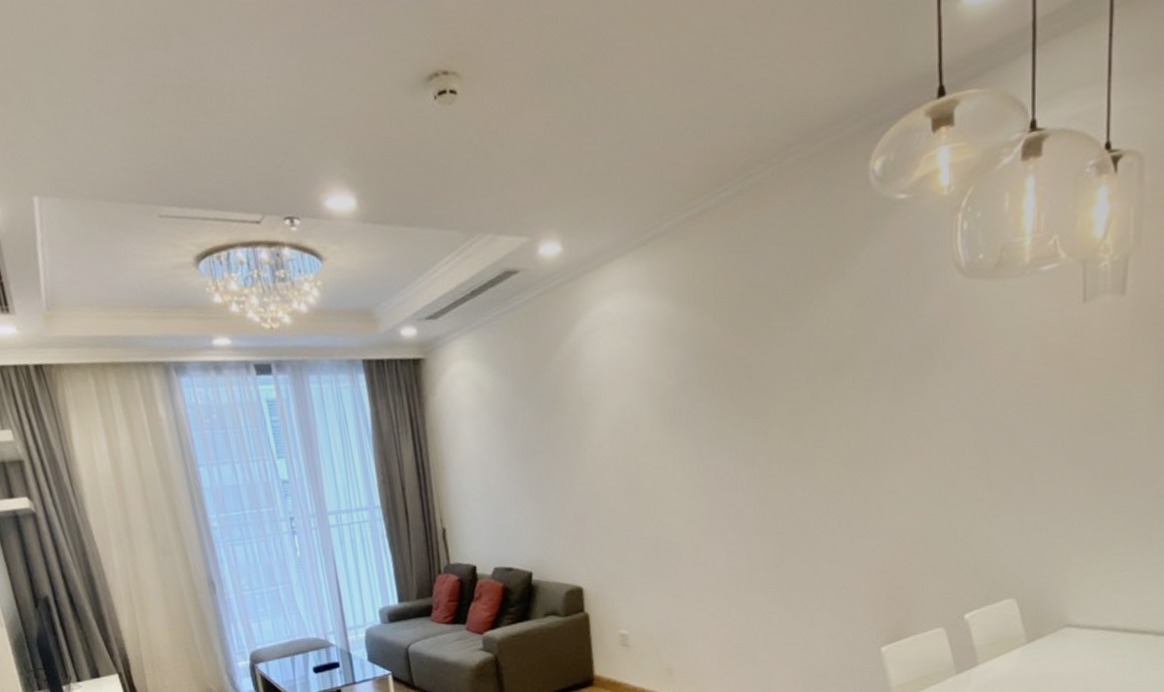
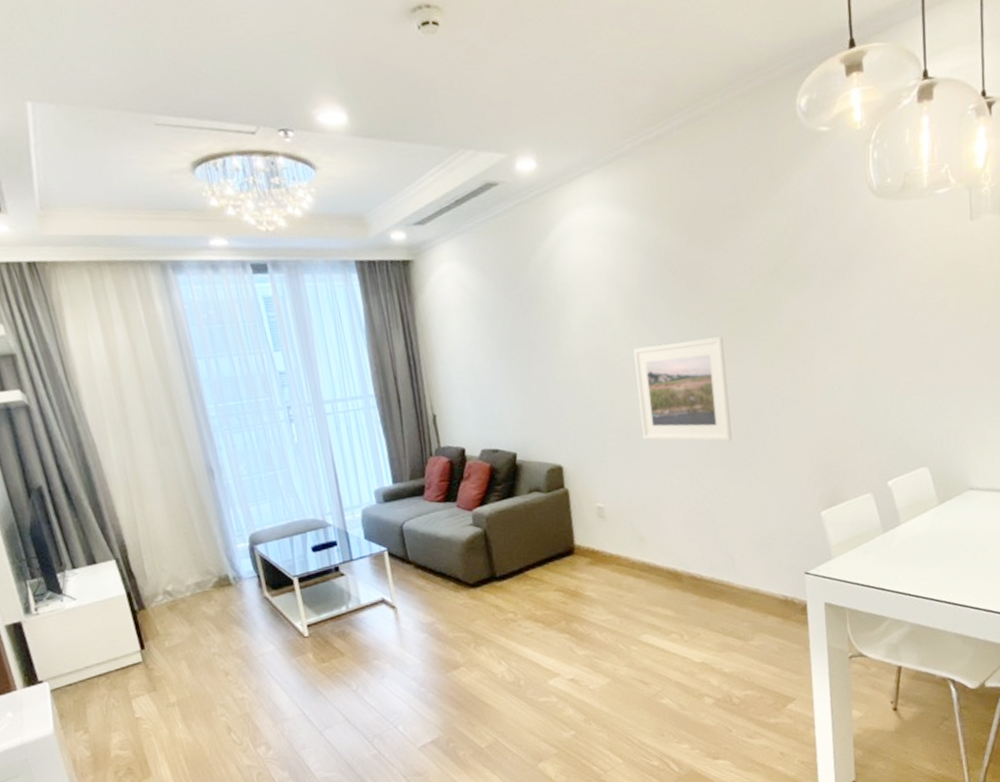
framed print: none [666,443,778,564] -> present [633,336,732,442]

